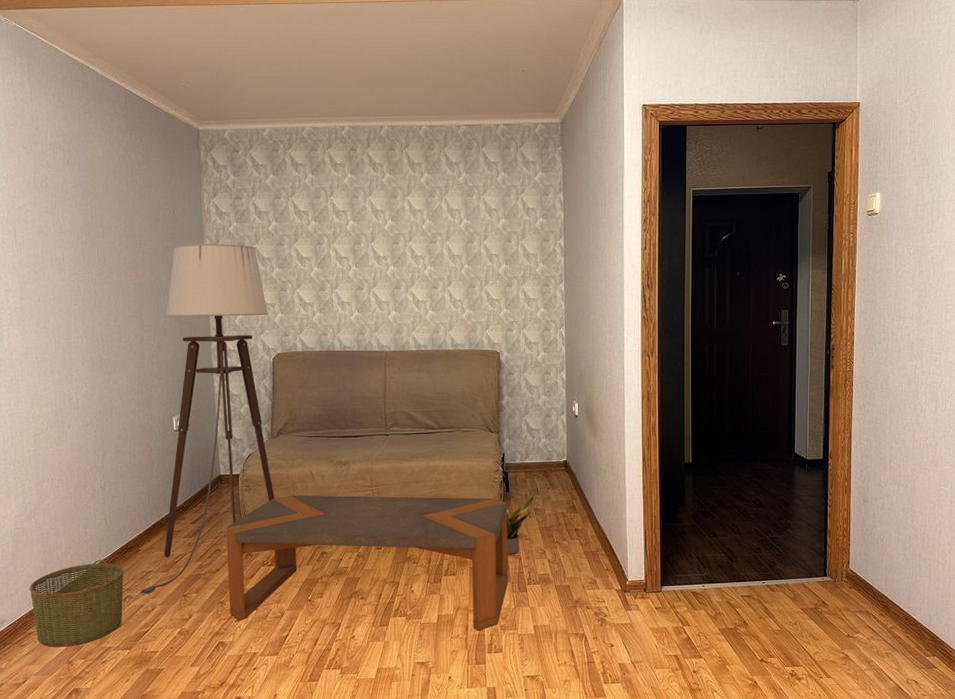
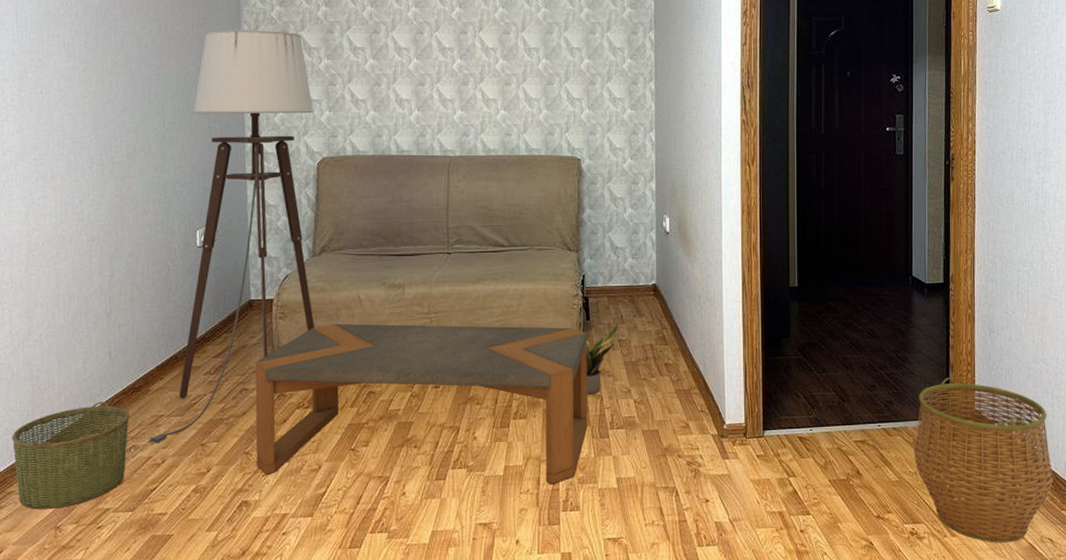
basket: none [794,541,919,684] -> present [914,376,1053,543]

